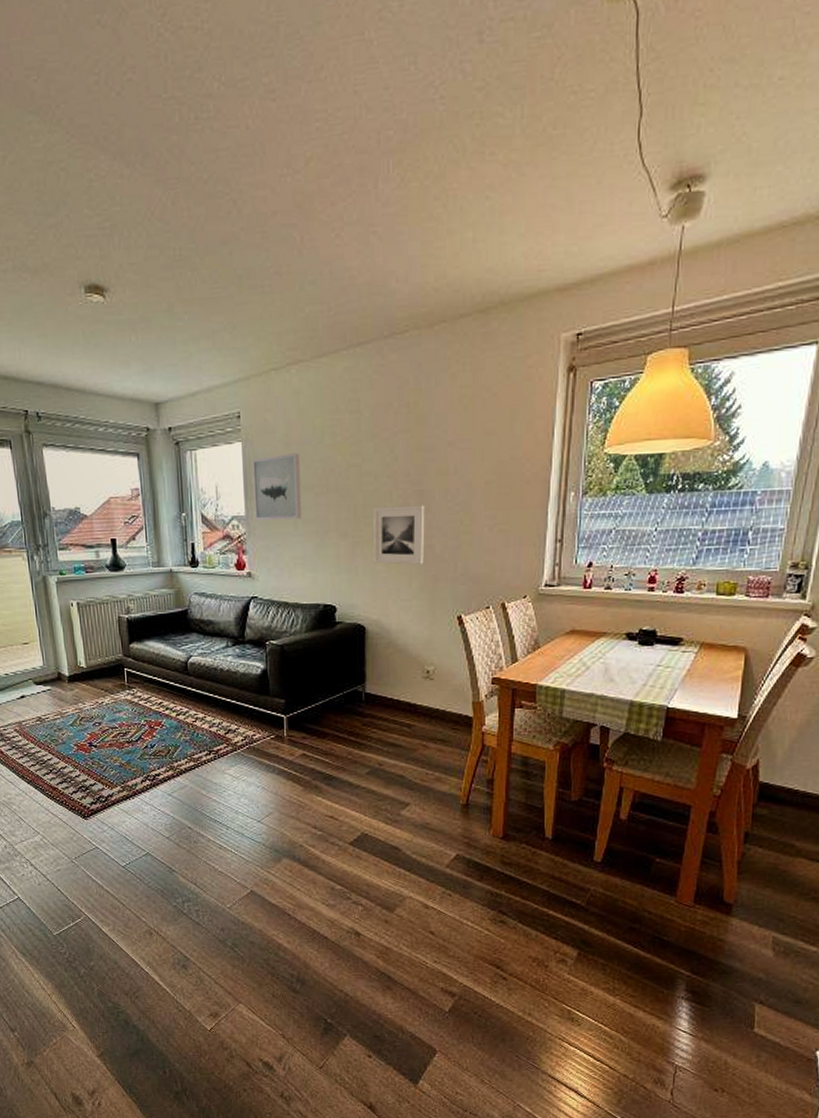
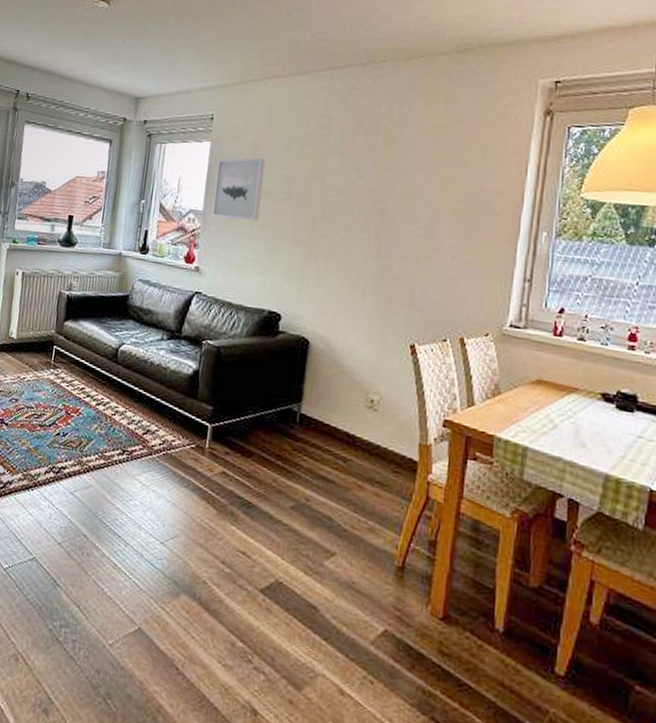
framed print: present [373,505,425,565] -> none [326,219,386,284]

